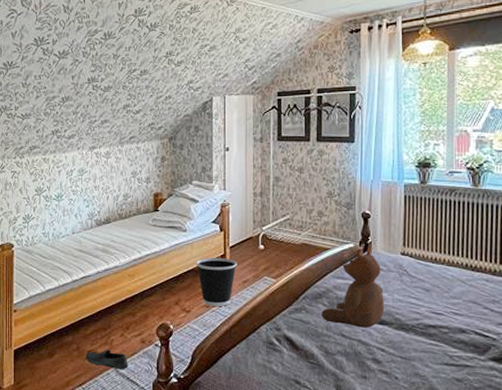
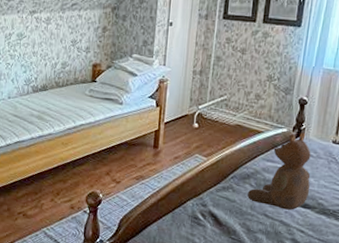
shoe: present [85,349,128,370] -> none [15,212,57,233]
wastebasket: present [196,258,237,306] -> none [129,132,170,180]

